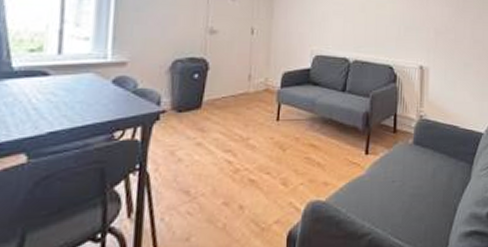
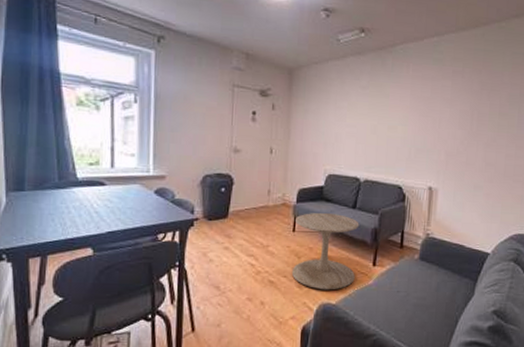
side table: none [275,97,350,186] -> present [291,212,360,290]

